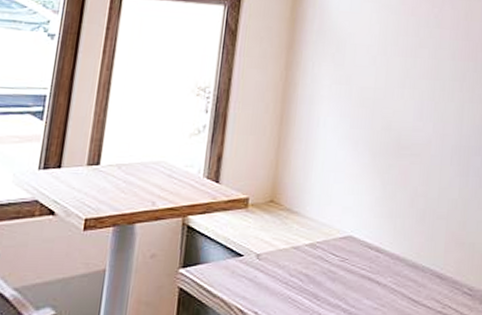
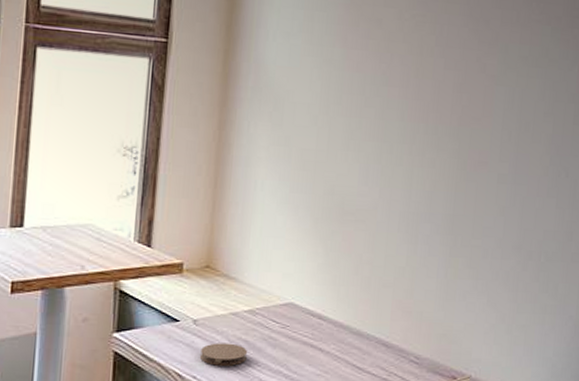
coaster: none [262,277,307,301] -> present [200,343,247,366]

